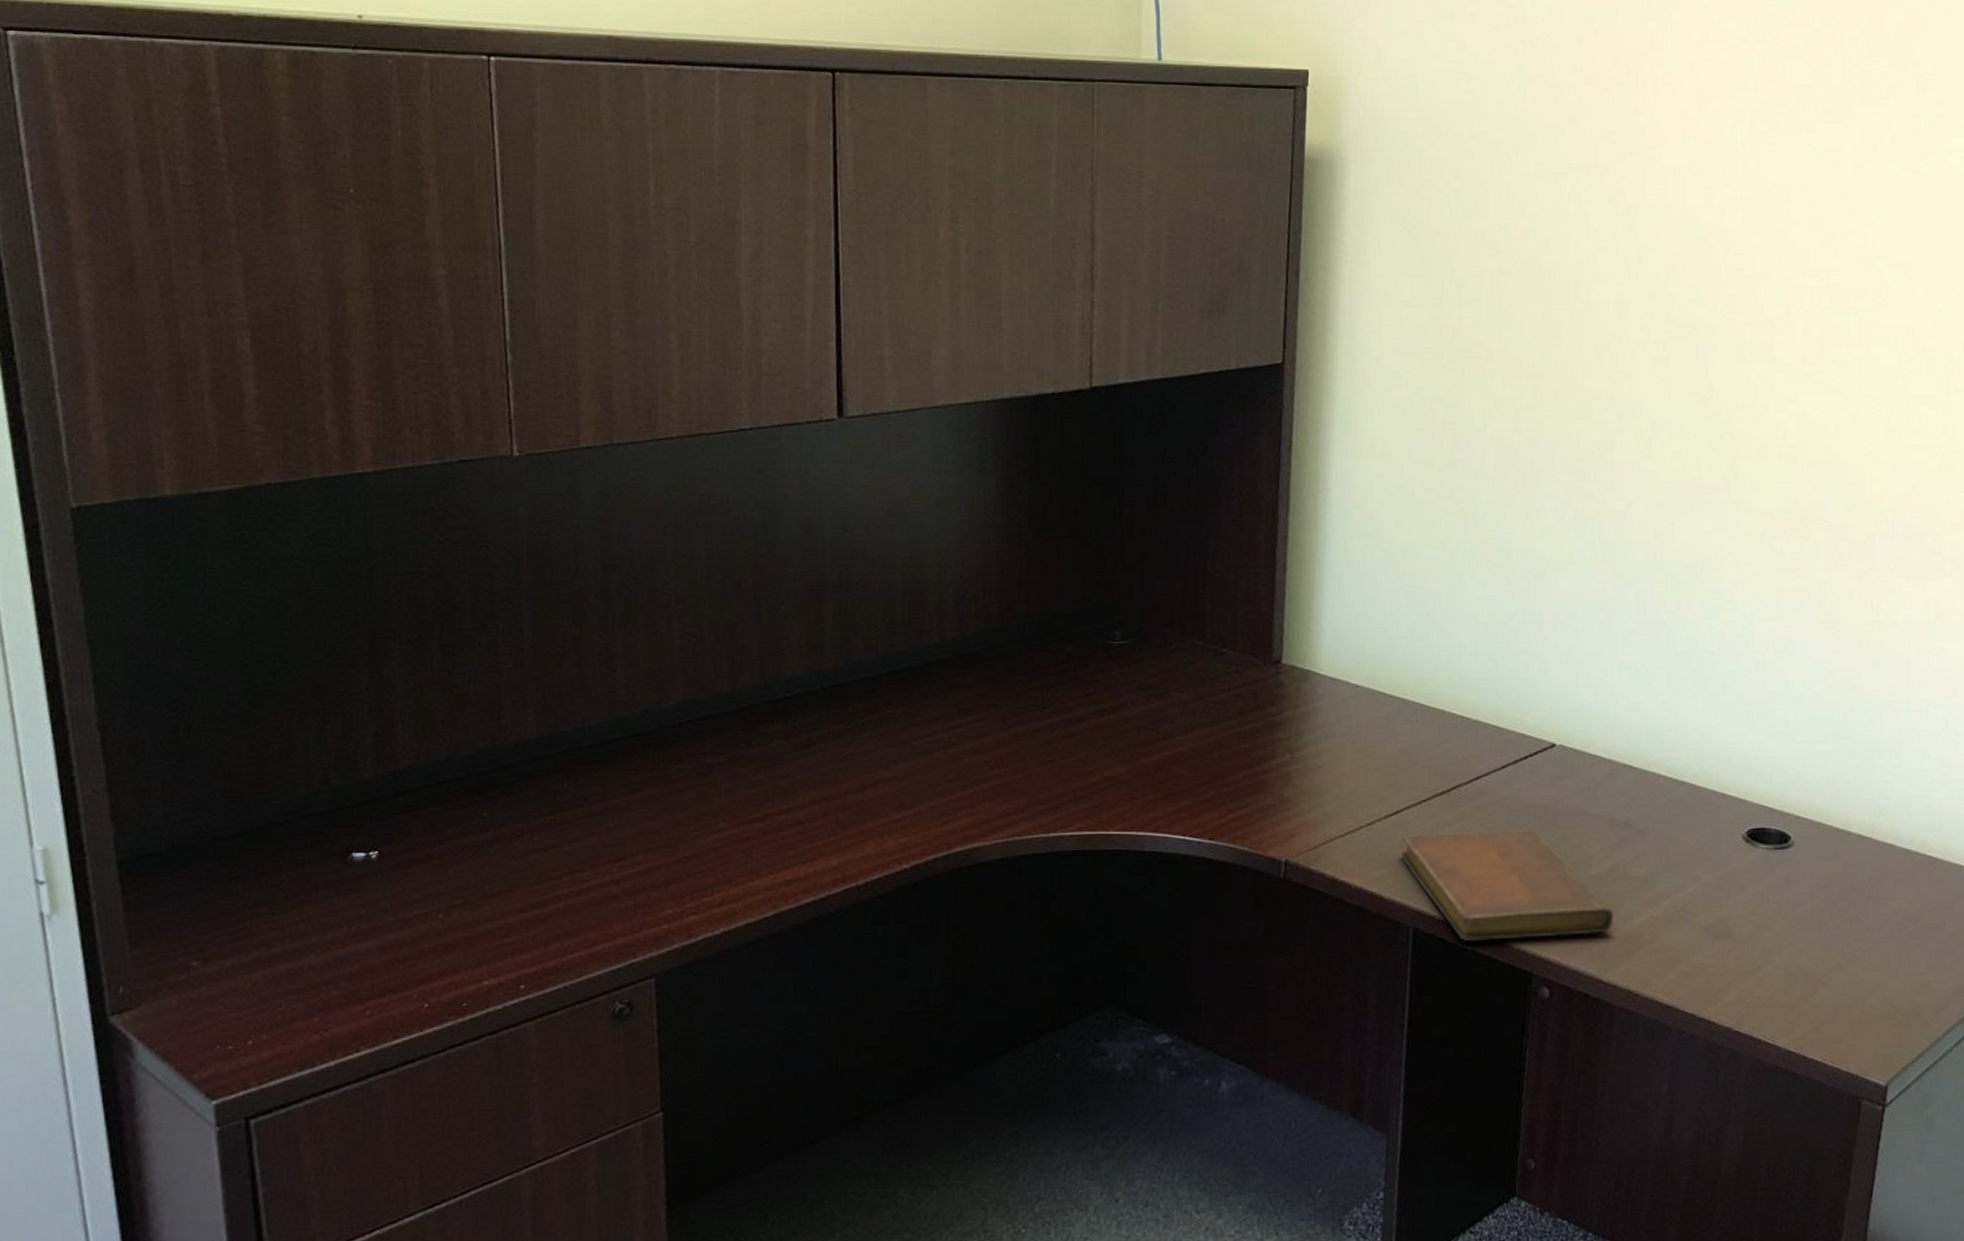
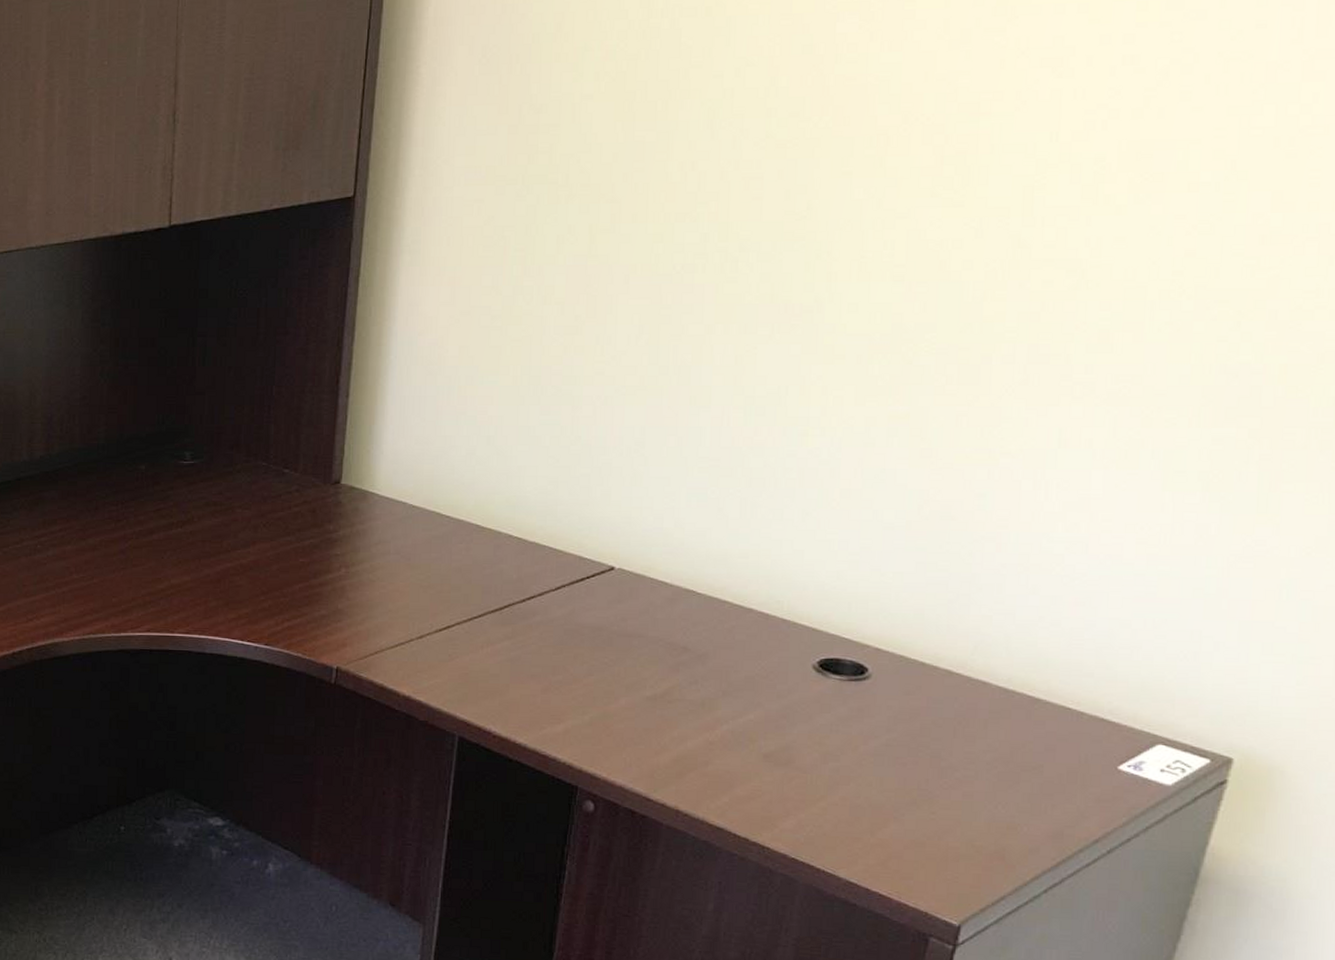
notebook: present [1401,830,1614,942] -> none [449,648,666,754]

